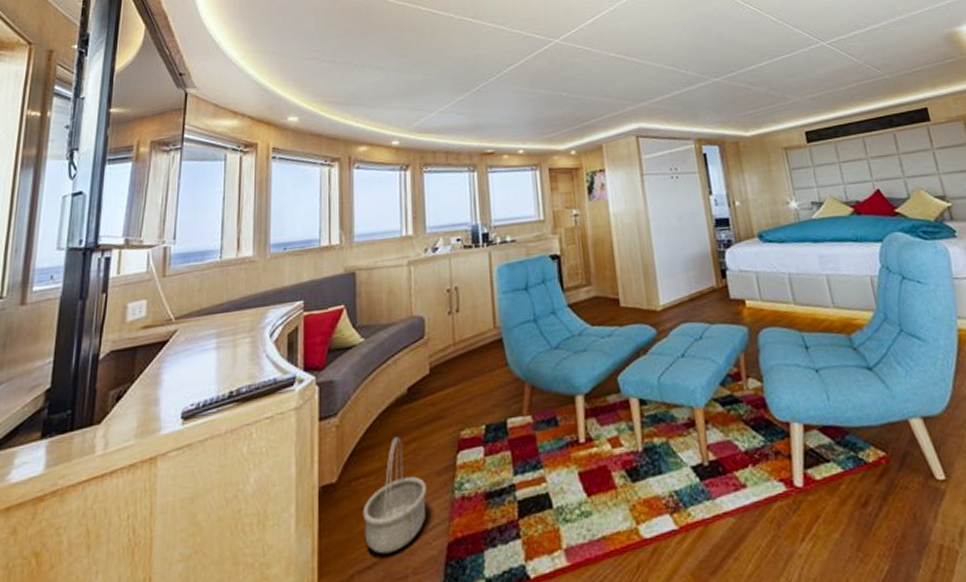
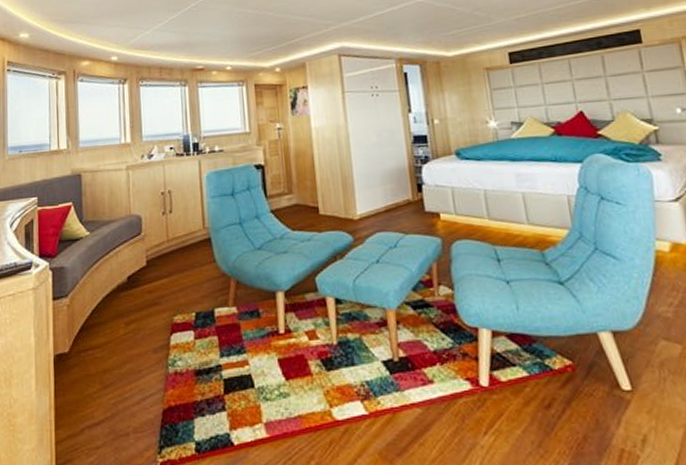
basket: present [362,437,427,554] -> none [90,318,145,414]

